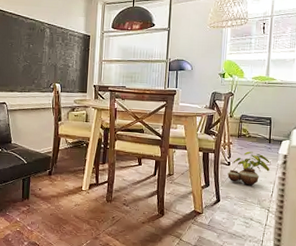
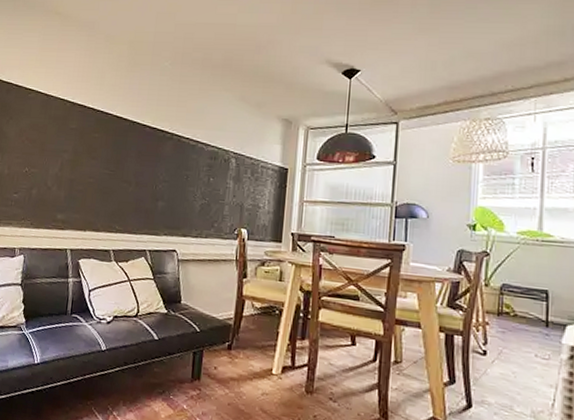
potted plant: present [227,151,270,186] -> none [483,337,548,388]

